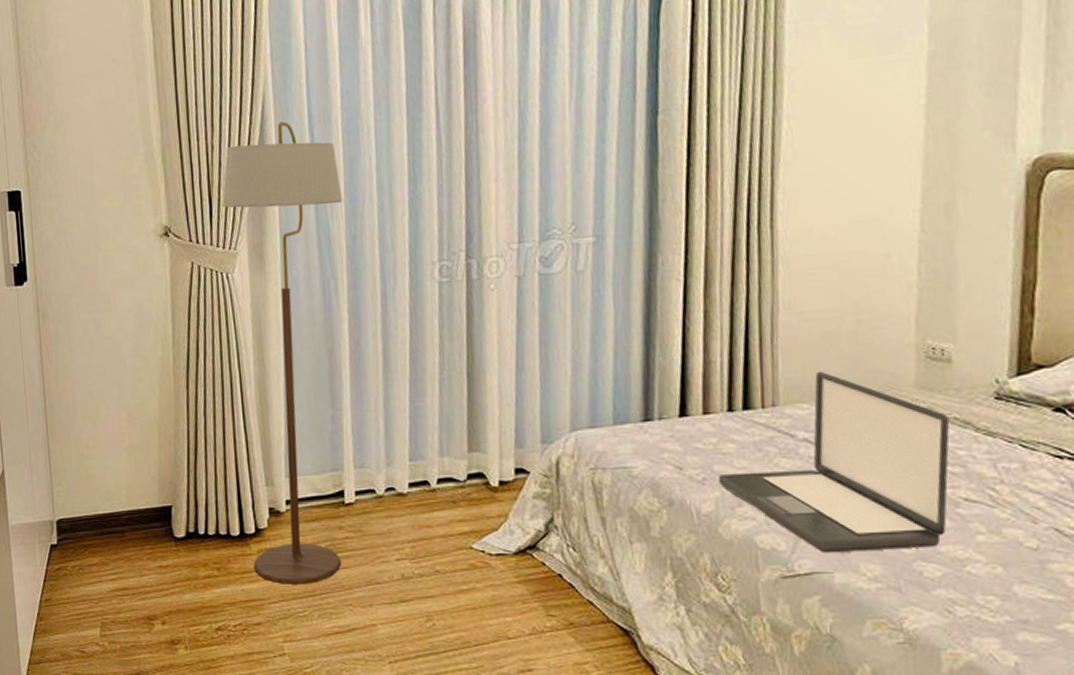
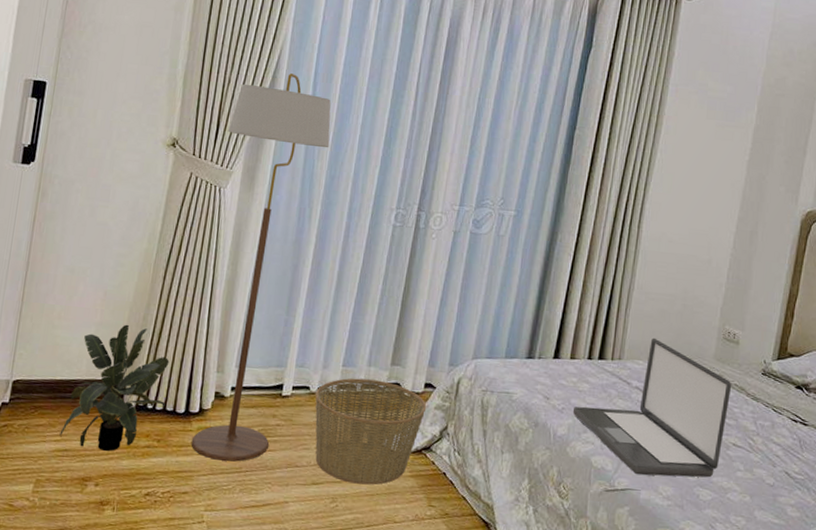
potted plant: none [114,444,217,585] -> present [59,324,170,451]
basket: none [383,472,523,597] -> present [315,378,427,485]

